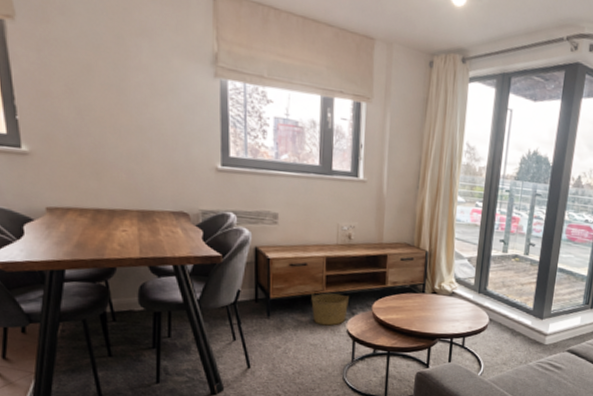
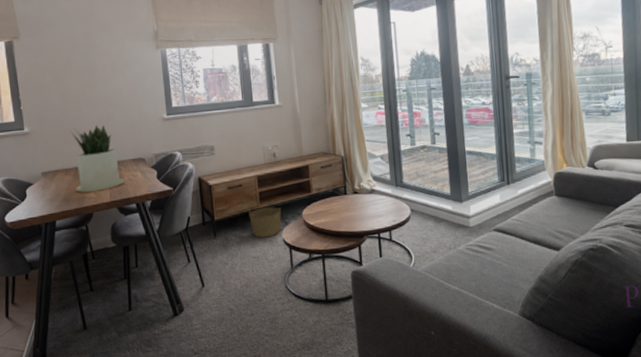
planter: none [88,160,160,243] -> present [70,124,124,193]

